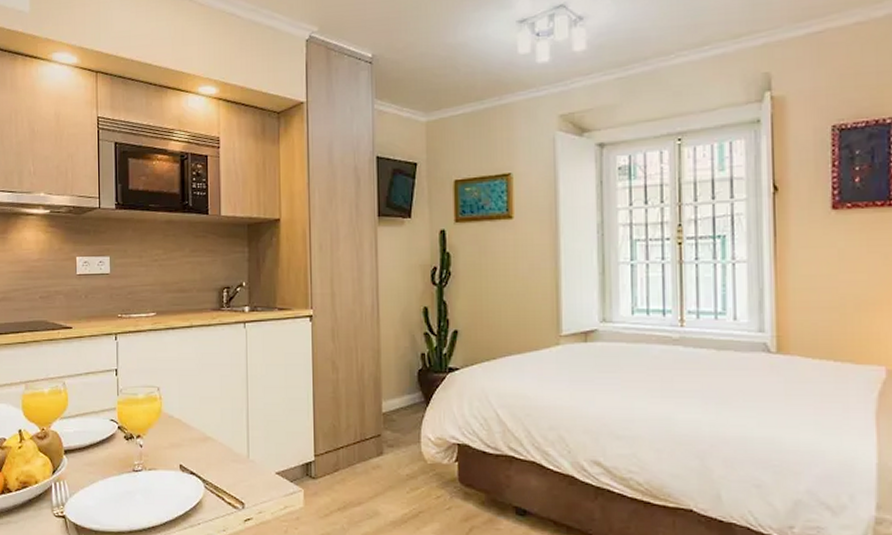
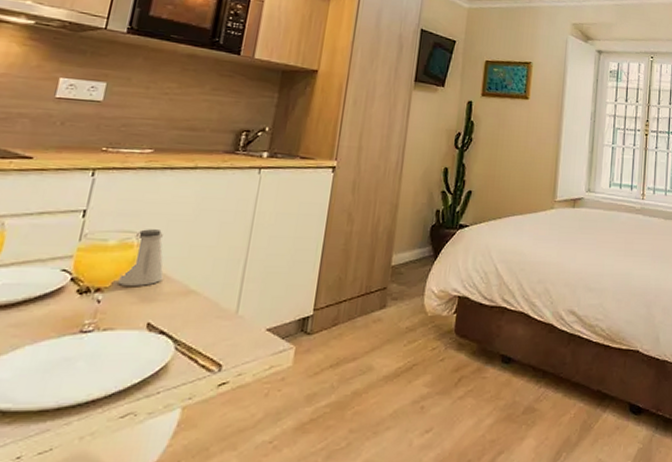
saltshaker: none [152,384,184,433] -> present [118,229,164,286]

